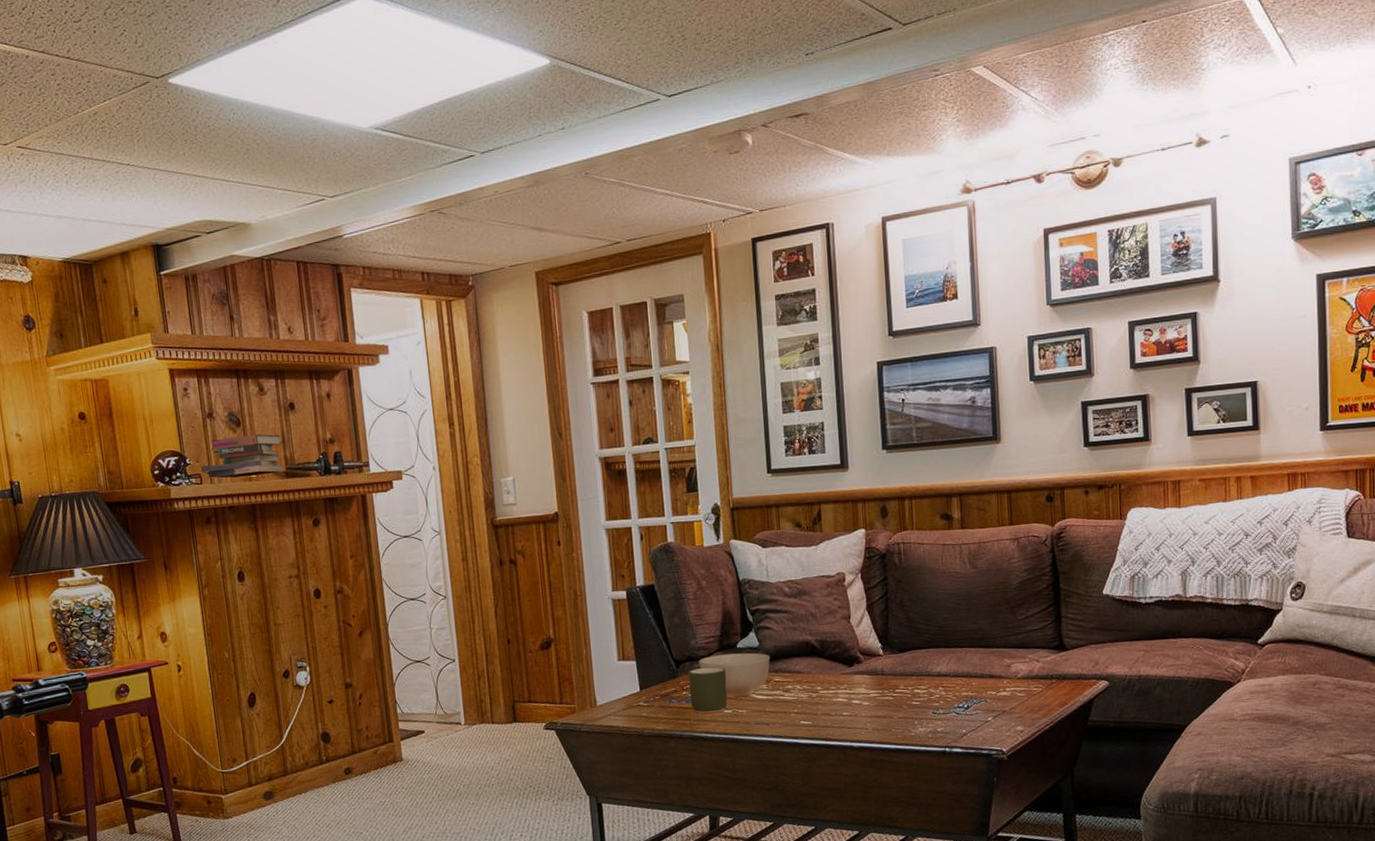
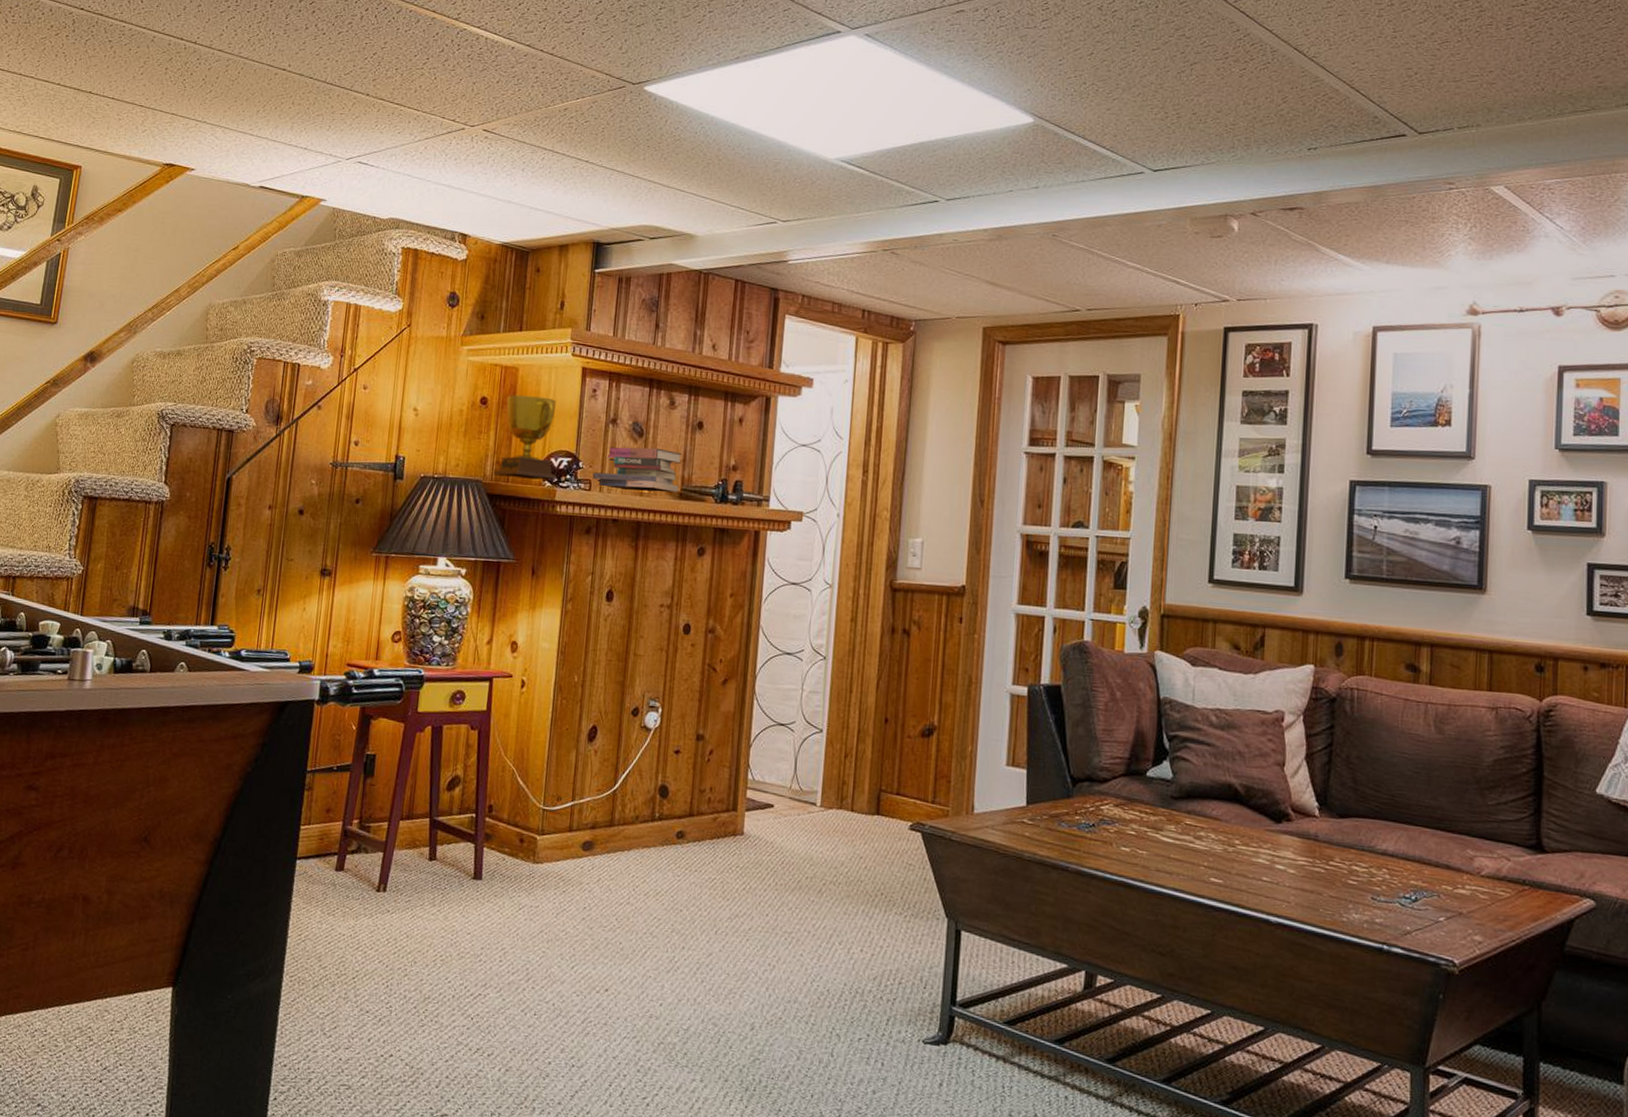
trophy: none [103,403,168,485] -> present [493,395,557,480]
mug: present [688,667,727,714] -> none [1083,791,1129,849]
bowl: present [699,652,770,698] -> none [1099,779,1183,836]

